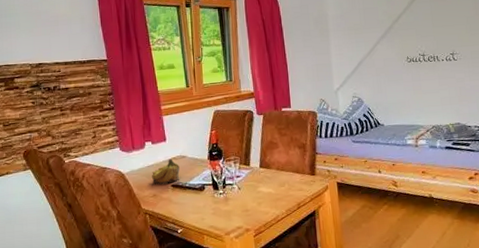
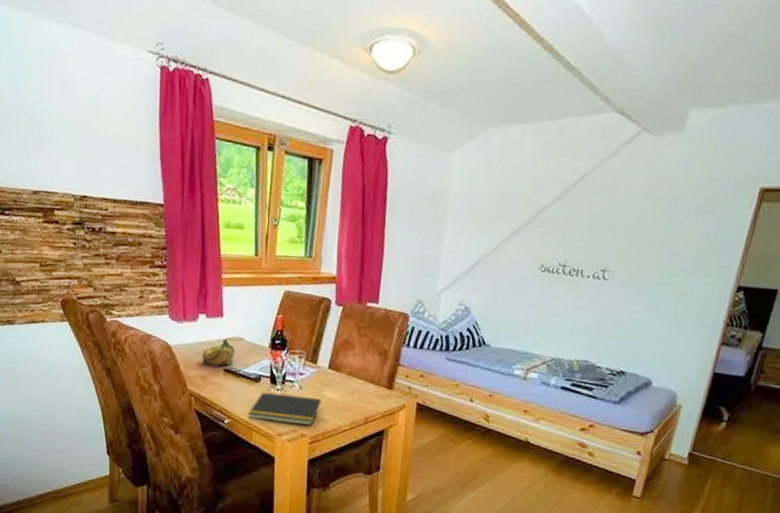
notepad: none [197,194,259,224] -> present [247,392,321,425]

